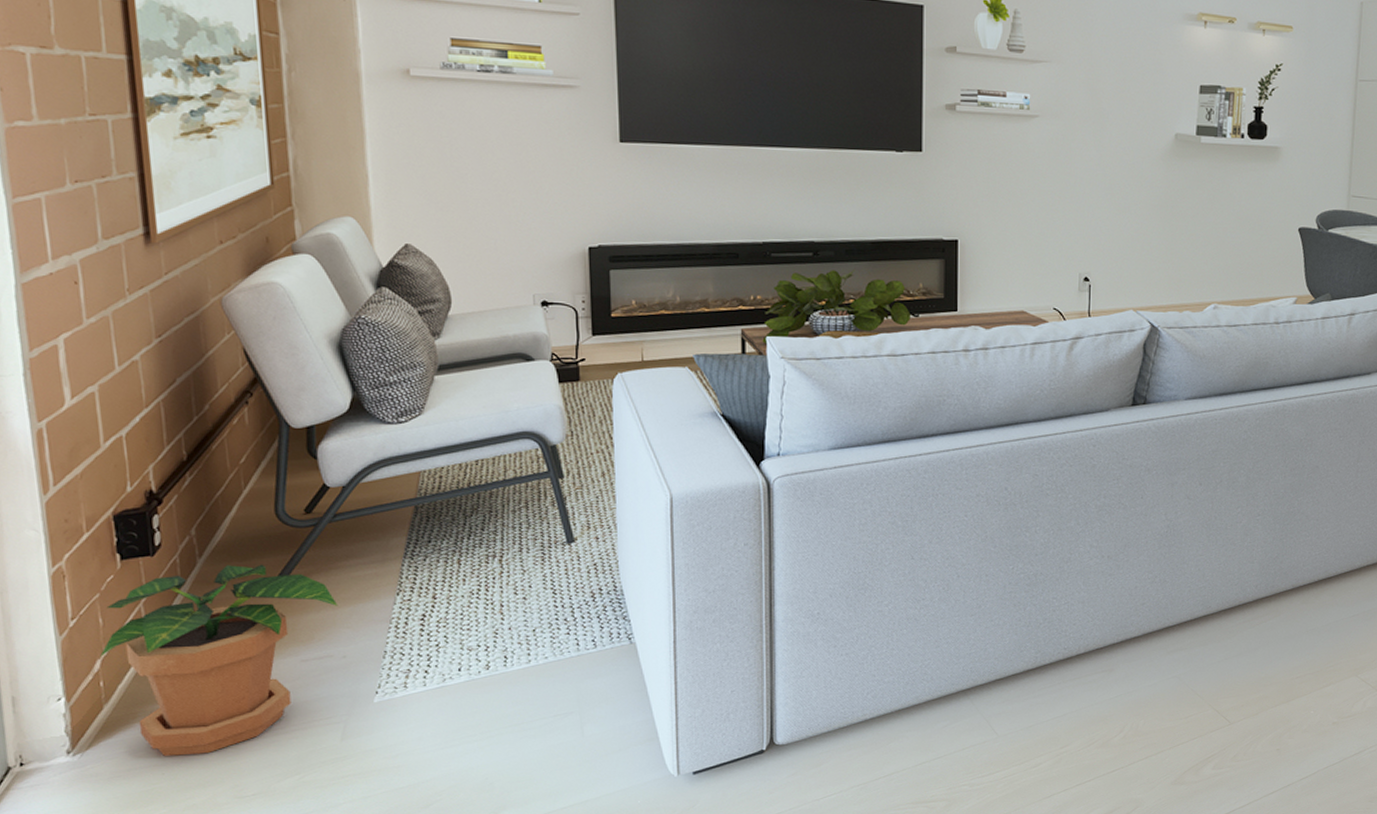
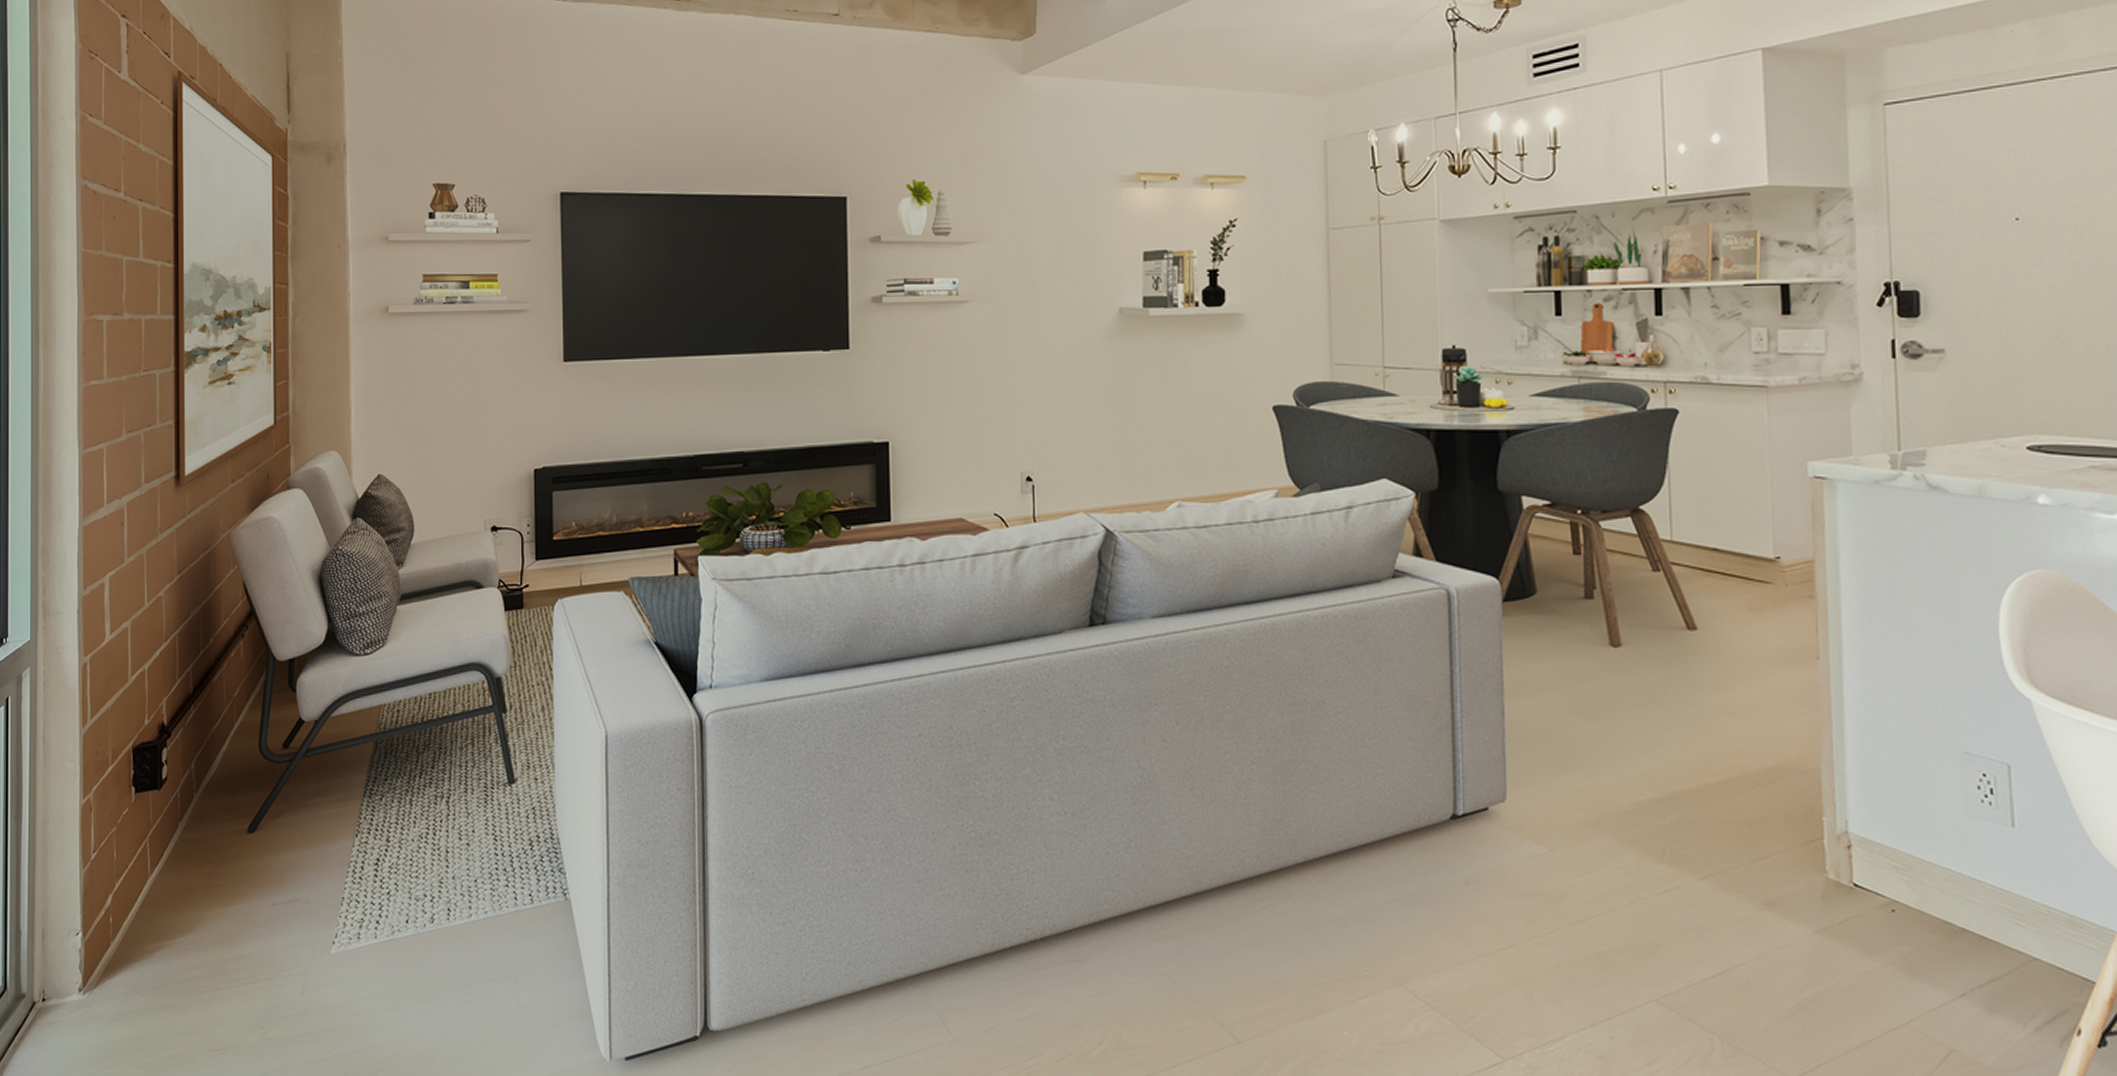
potted plant: present [100,564,339,756] -> none [112,800,306,1001]

